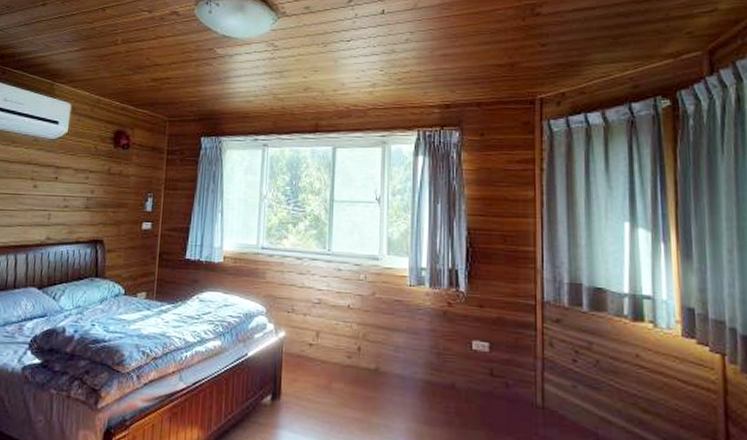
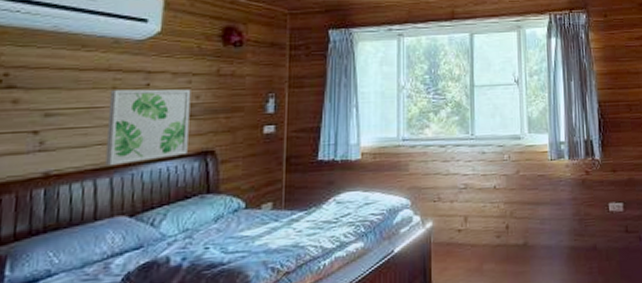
wall art: none [23,181,88,245] -> present [105,89,191,166]

